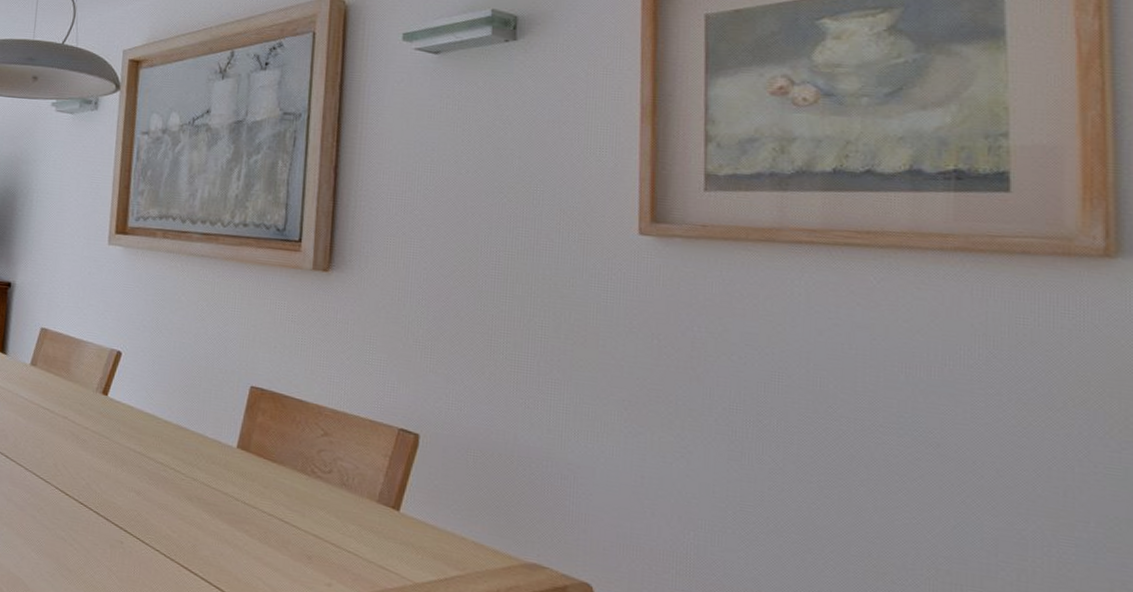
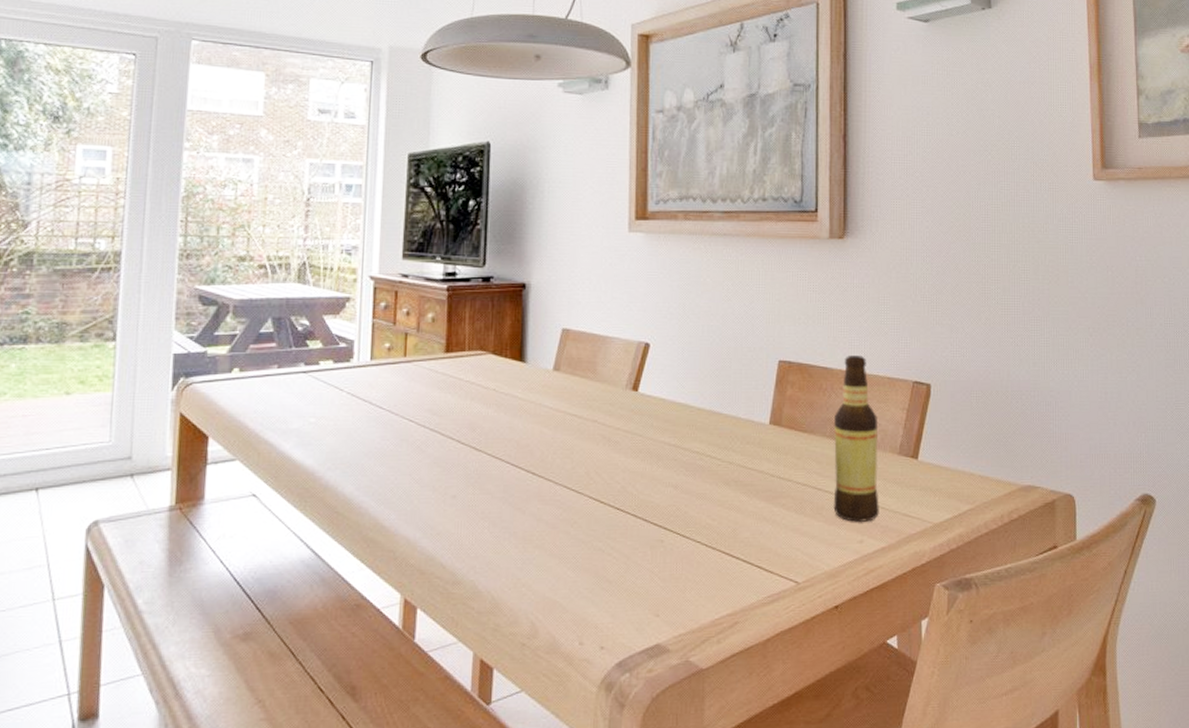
bottle: none [300,391,356,566] -> present [833,355,879,522]

